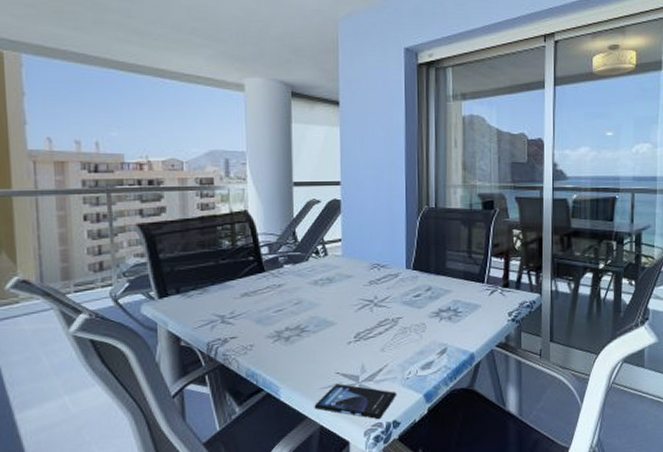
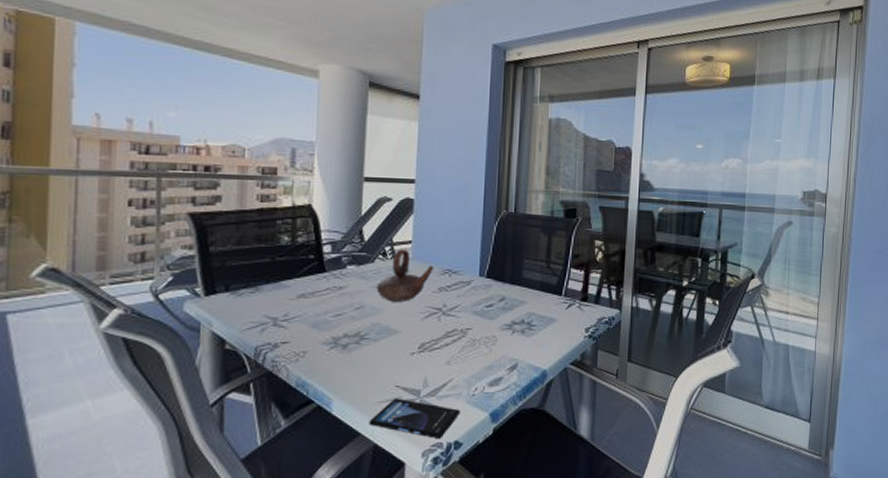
teapot: none [312,247,363,296] -> present [376,249,434,302]

